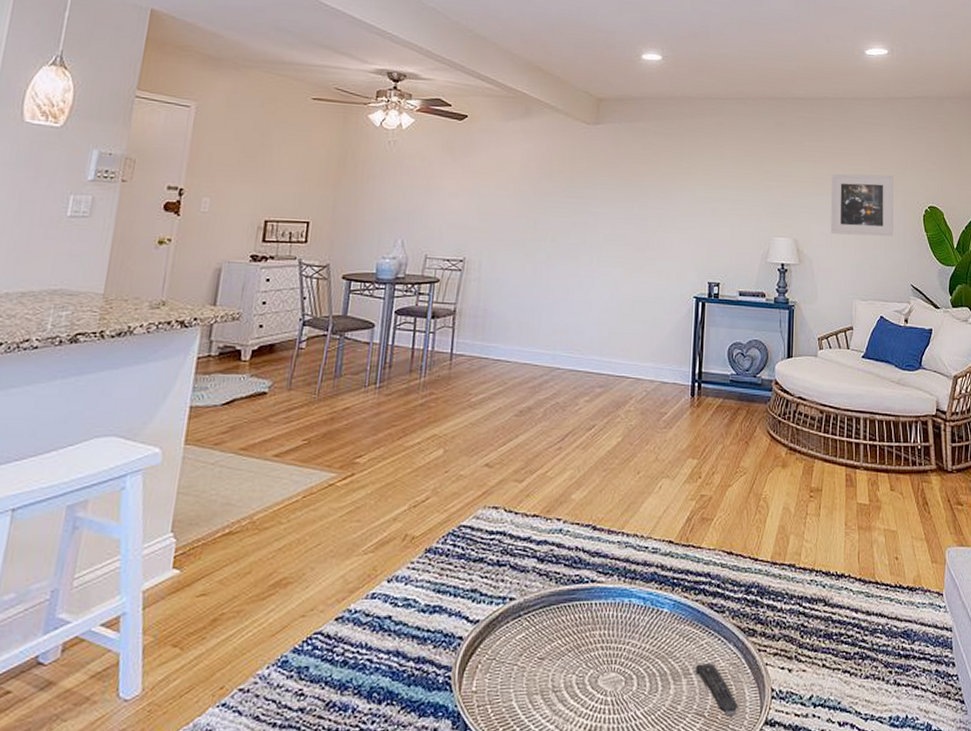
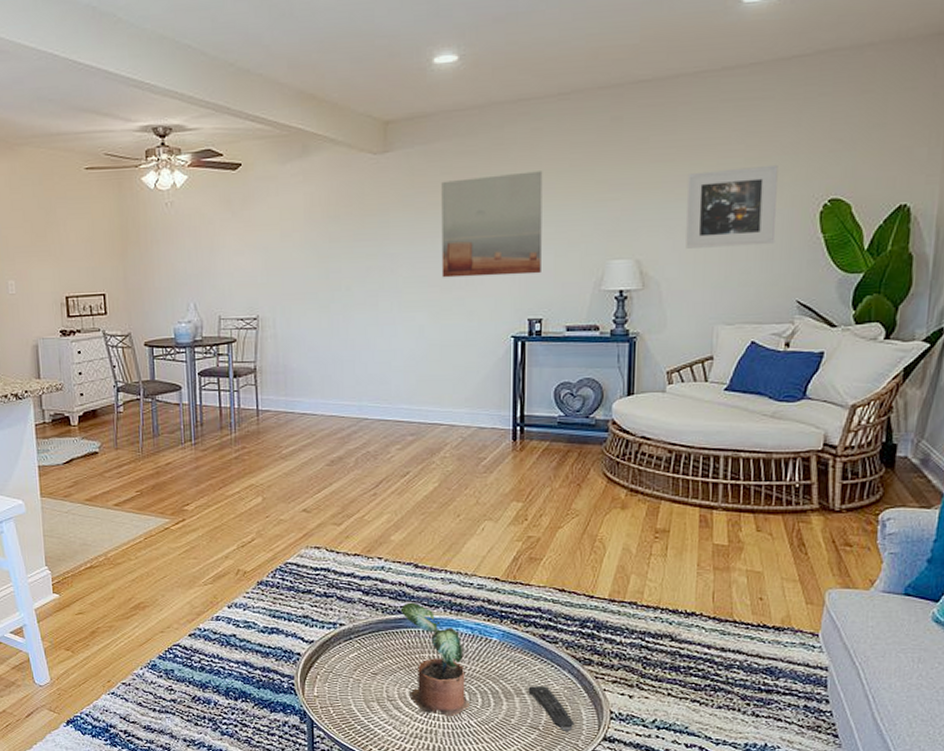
potted plant: none [574,570,637,707] -> present [400,602,470,716]
wall art: none [637,155,724,243] -> present [441,171,543,278]

